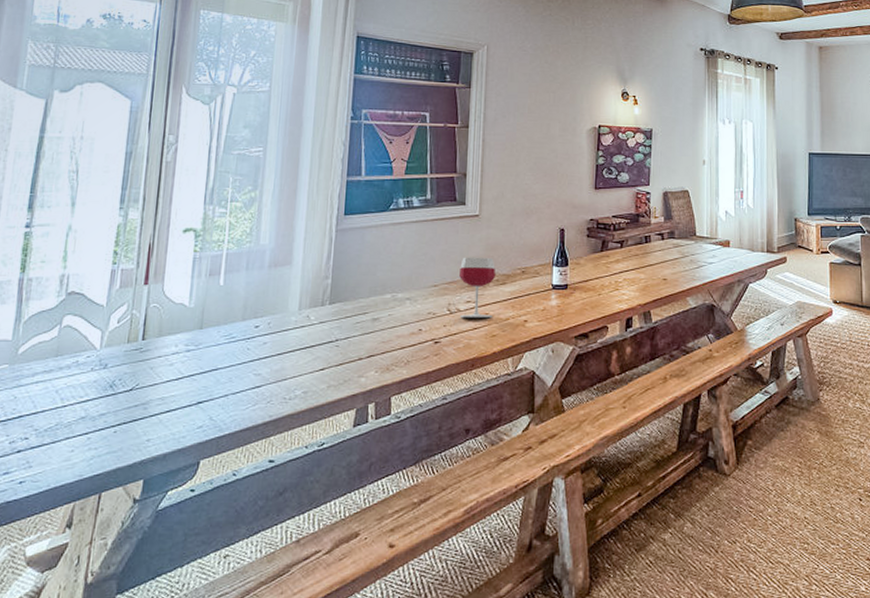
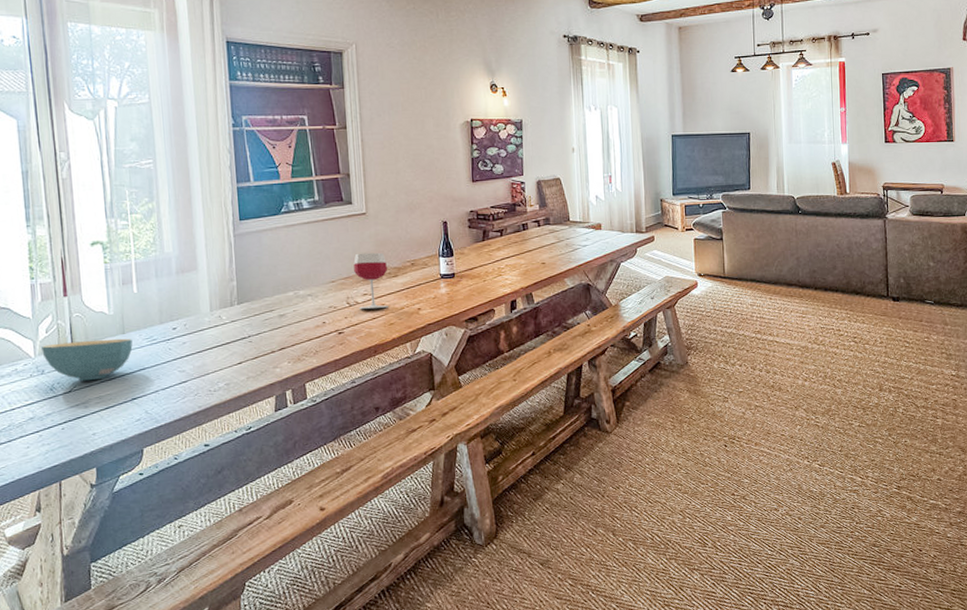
cereal bowl: none [109,334,209,379] -> present [41,338,133,381]

